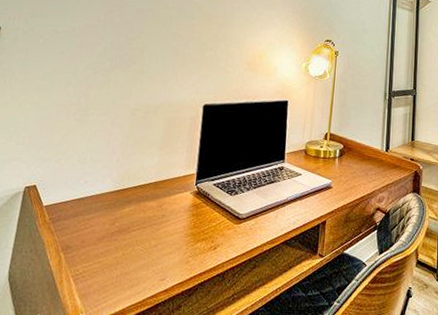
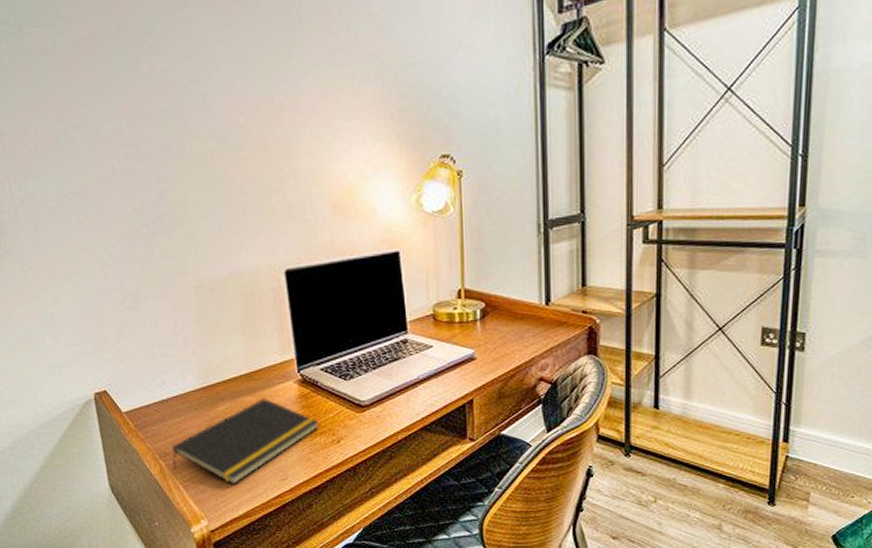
notepad: none [70,204,203,281] -> present [172,398,319,485]

